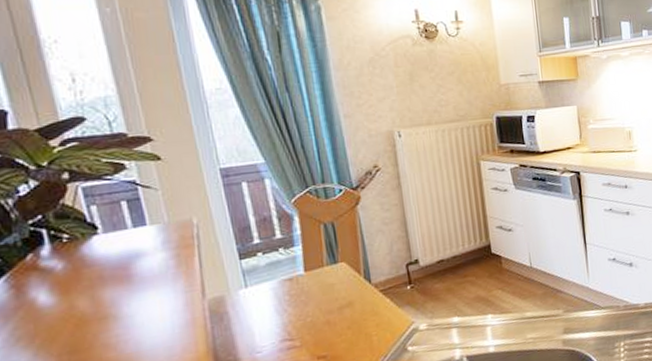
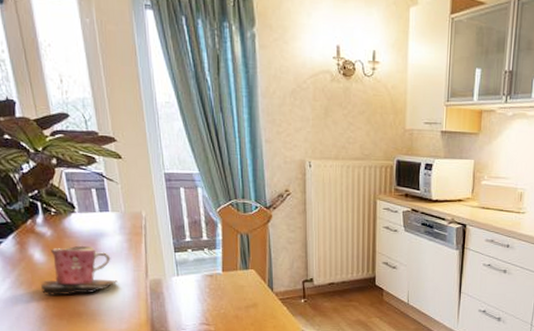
mug: none [47,273,163,348] -> present [40,245,118,295]

